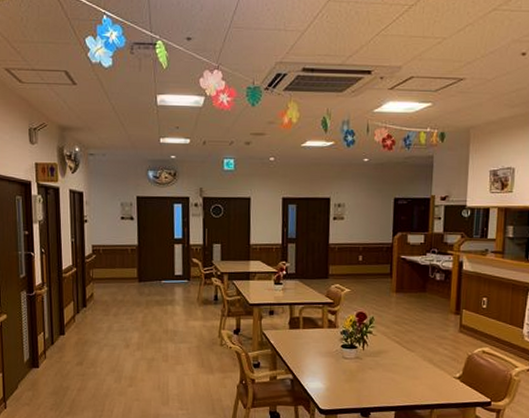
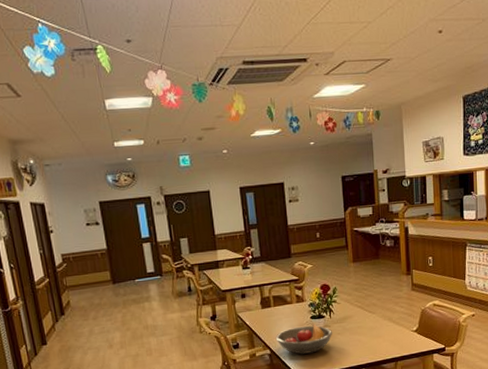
fruit bowl: none [300,353,364,385] -> present [275,324,333,355]

